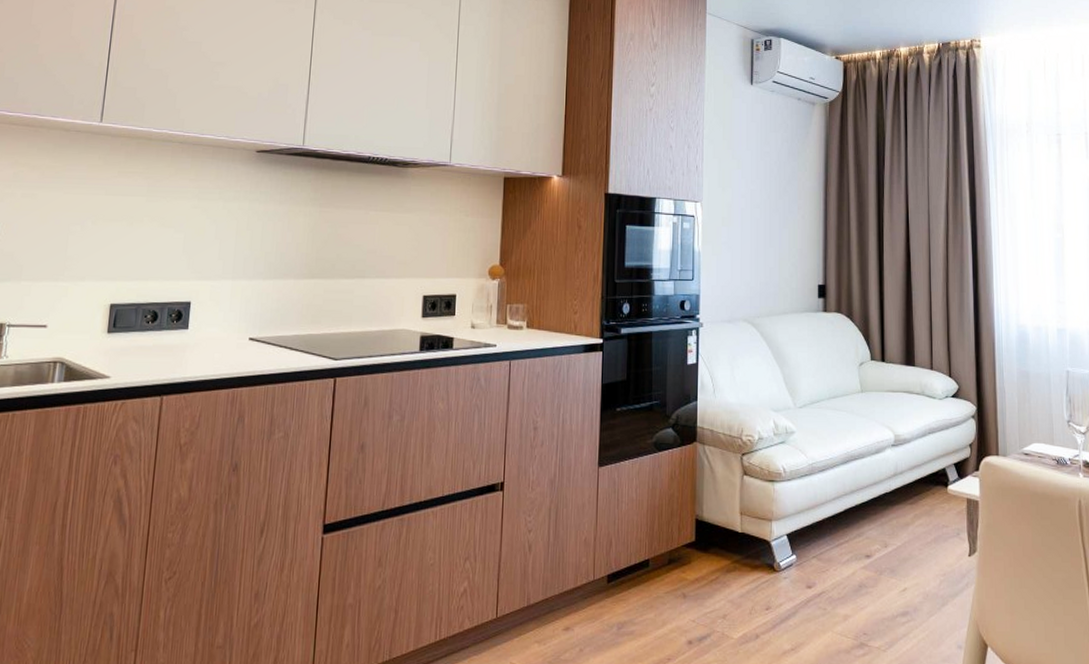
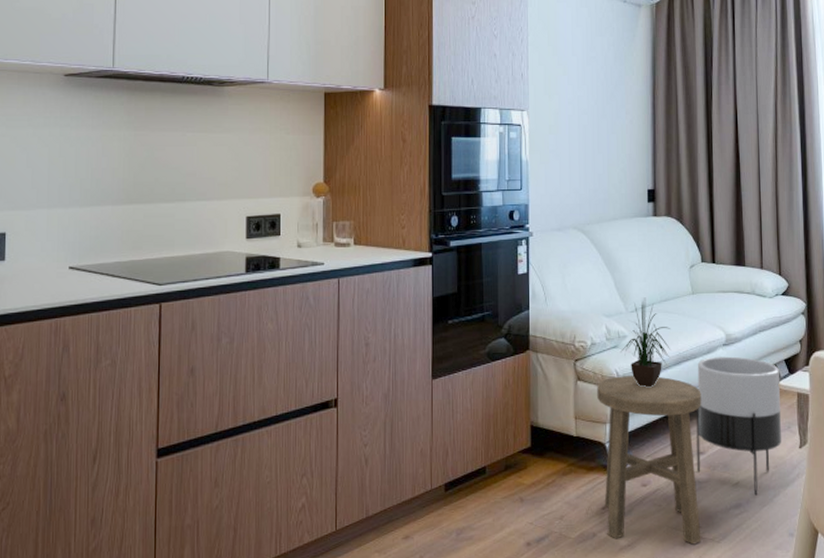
stool: none [763,472,869,652] -> present [597,376,702,545]
potted plant: none [788,393,839,486] -> present [621,297,671,388]
planter: none [863,457,951,604] -> present [696,356,782,496]

